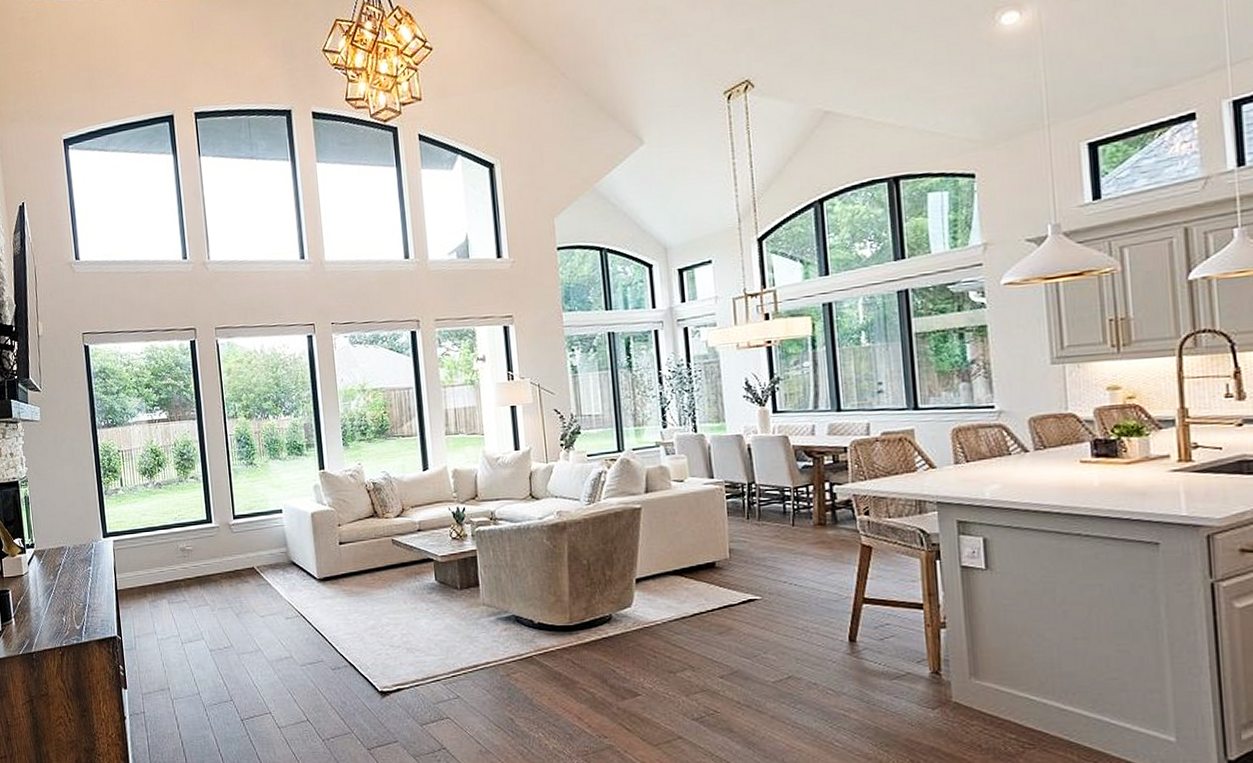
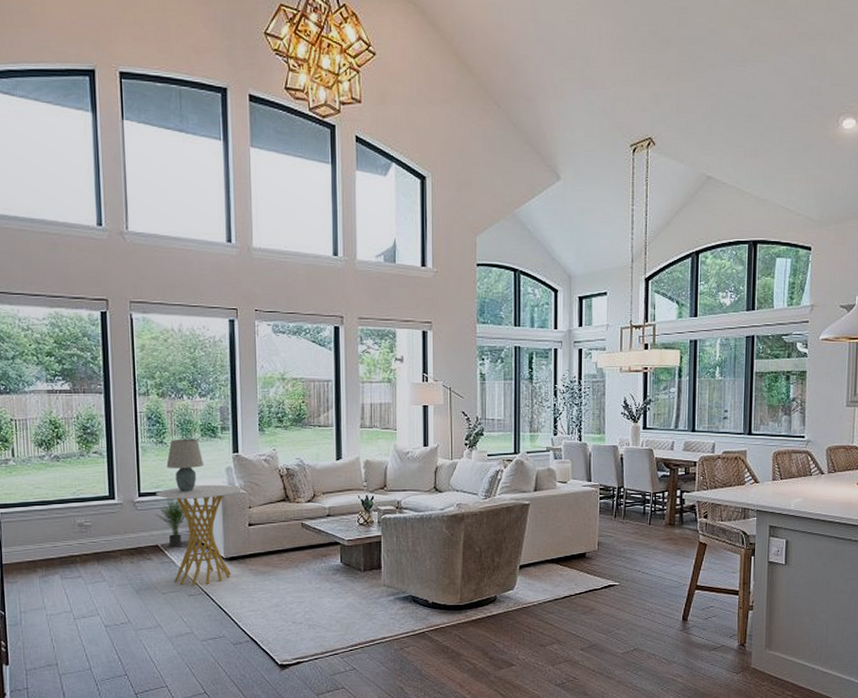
potted plant: none [247,518,278,570] -> present [152,497,186,548]
side table: none [249,503,331,608] -> present [155,484,242,586]
table lamp: none [257,458,292,513] -> present [166,438,203,492]

